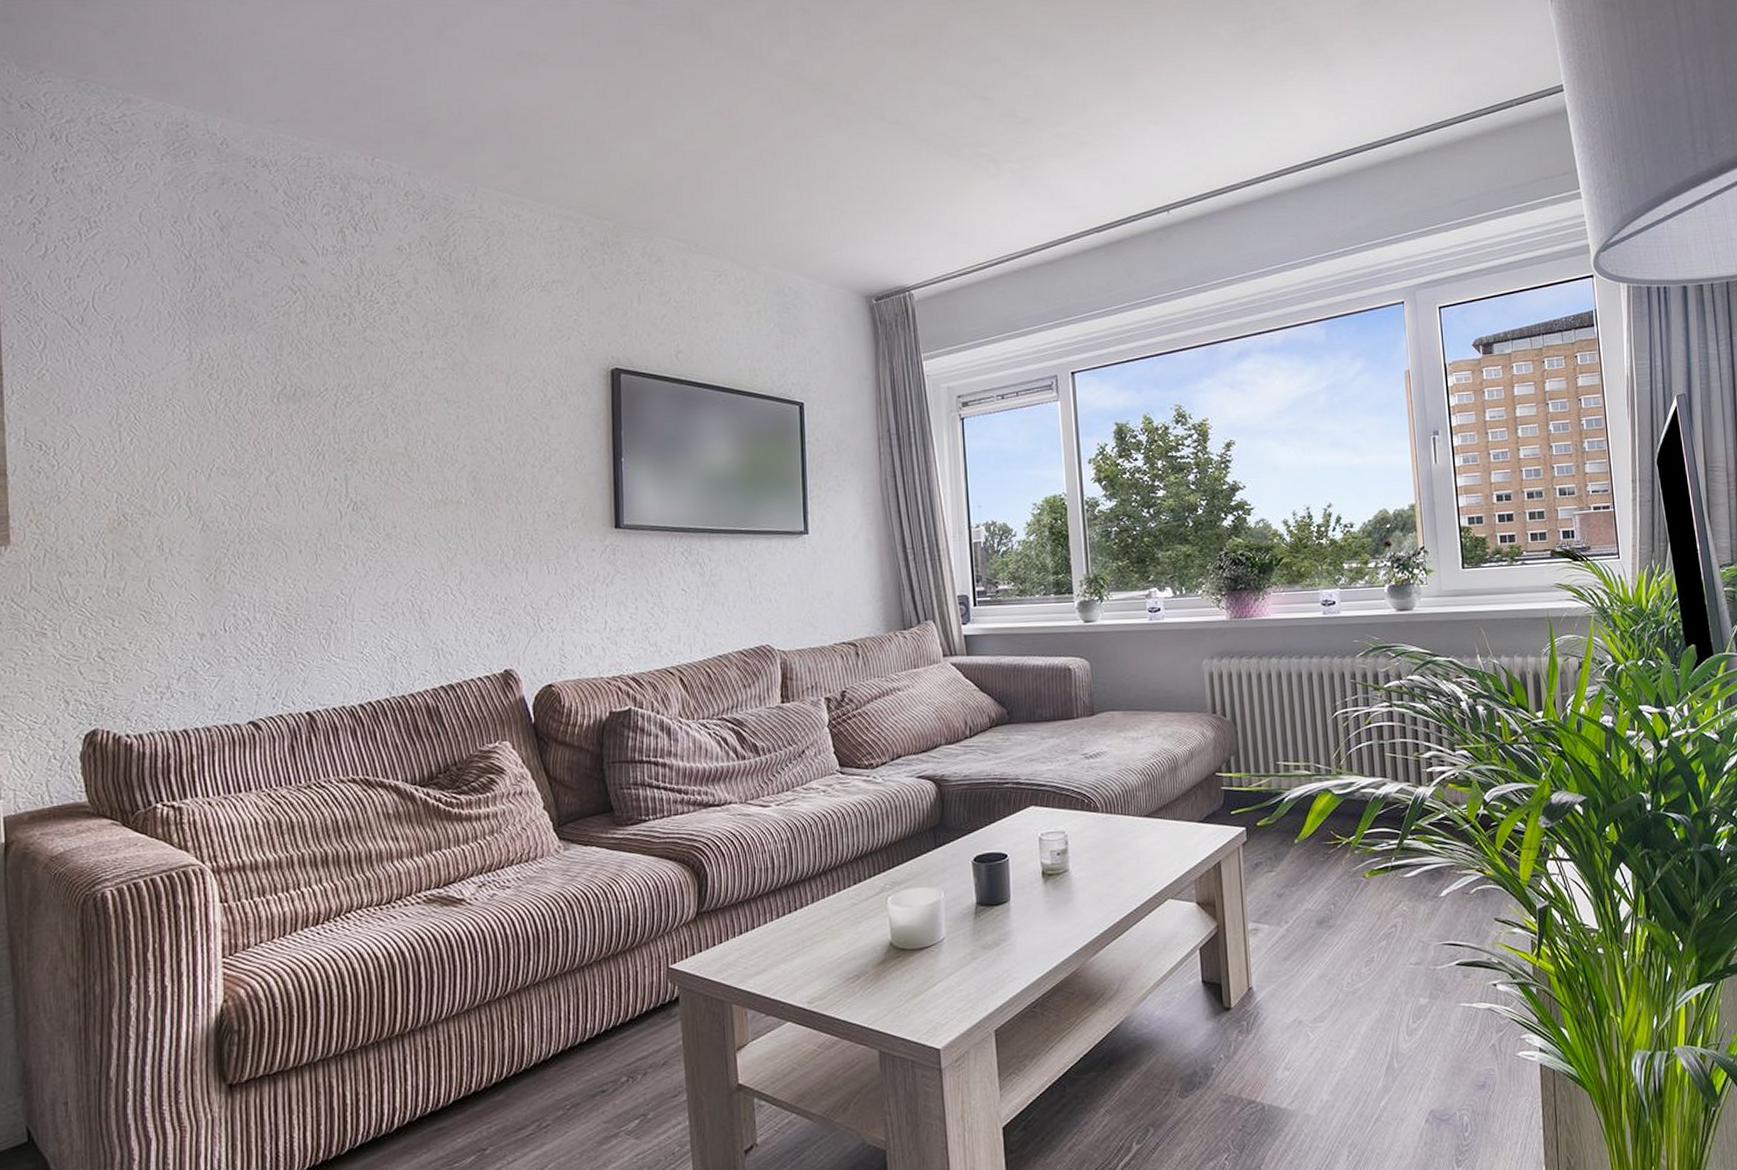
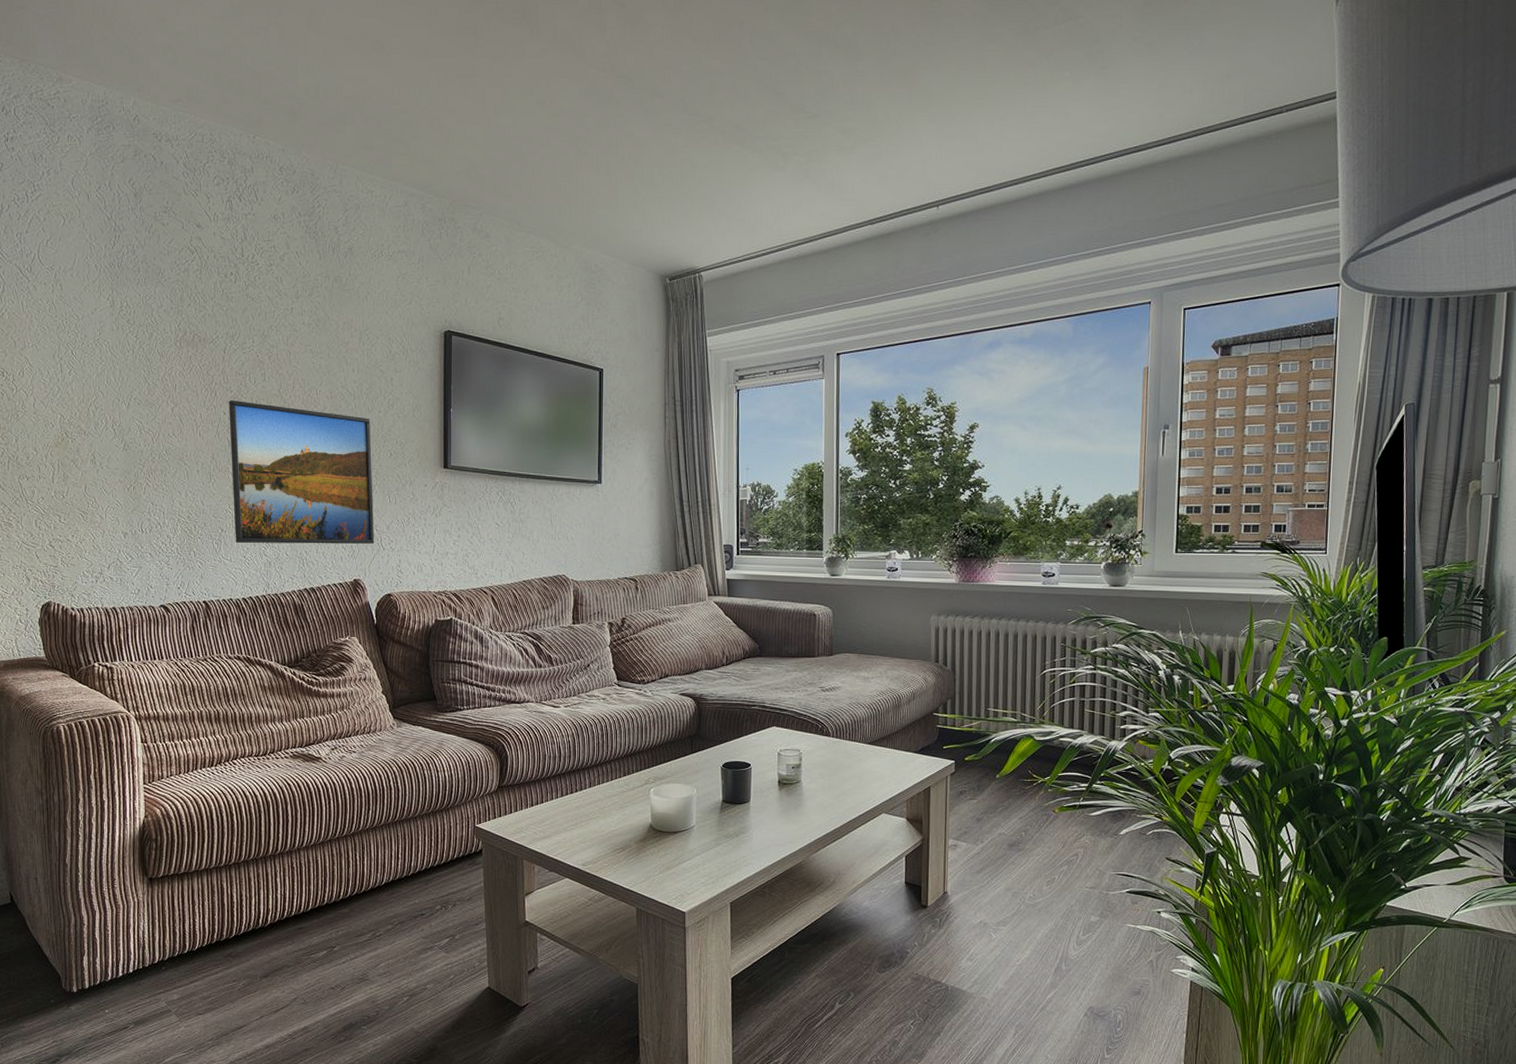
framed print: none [341,463,531,637] -> present [229,400,375,544]

